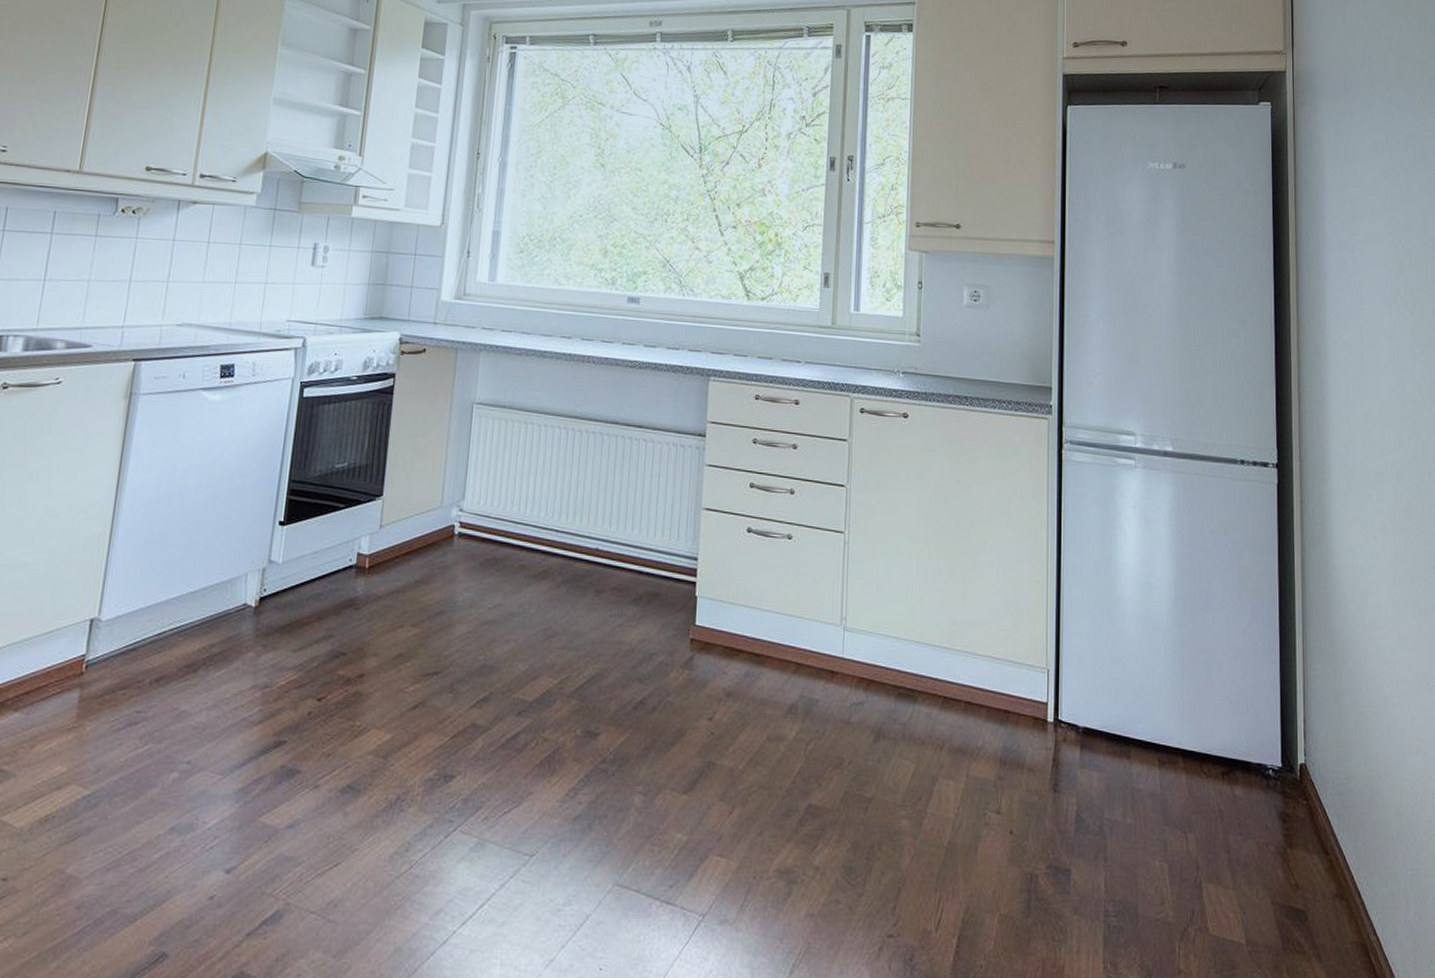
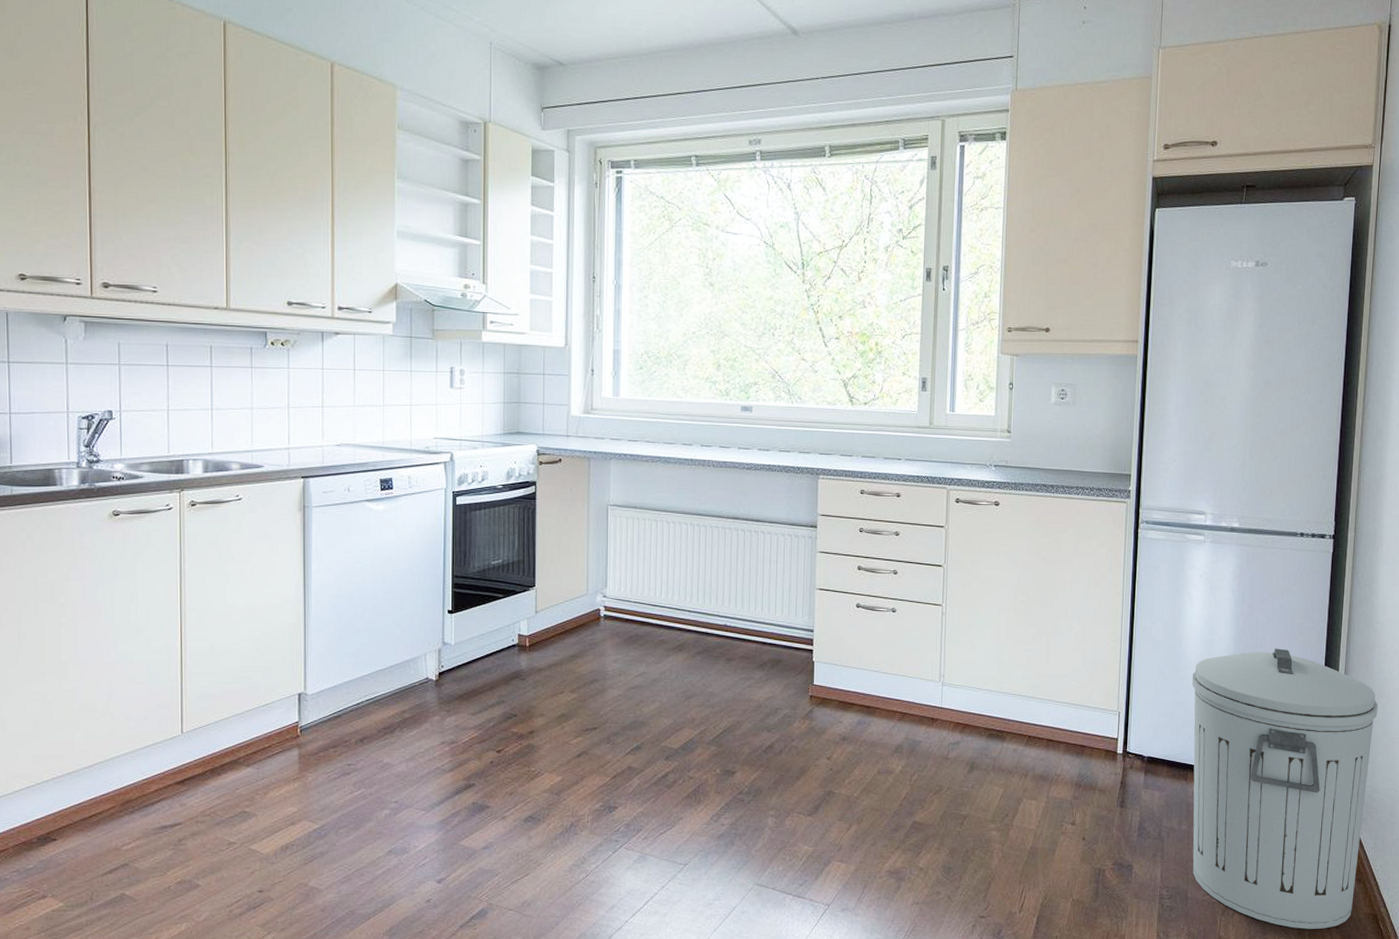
trash can: none [1129,596,1344,962] -> present [1191,648,1378,929]

